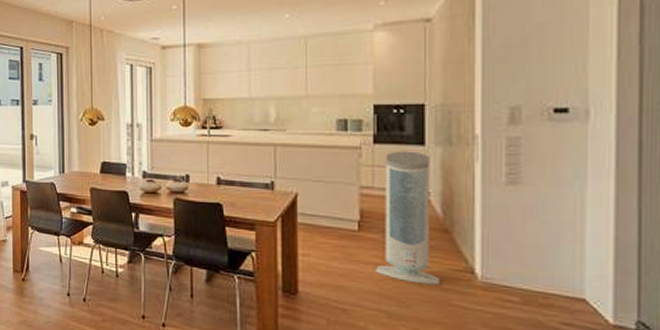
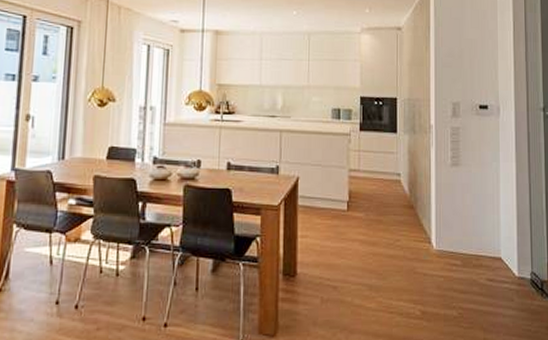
air purifier: present [375,151,441,285] -> none [360,137,408,256]

